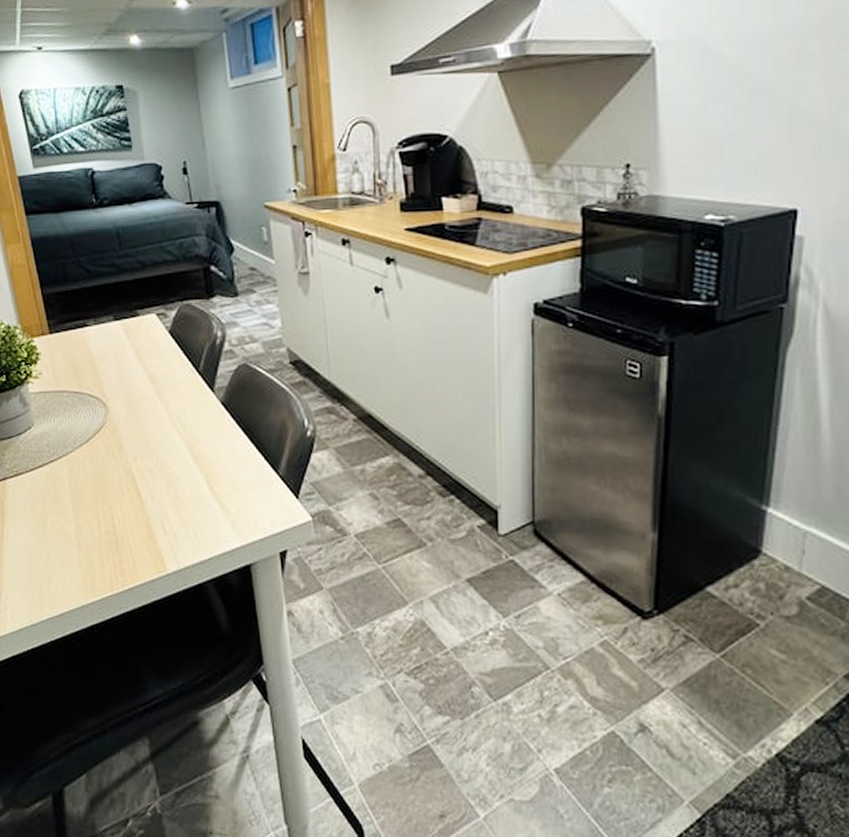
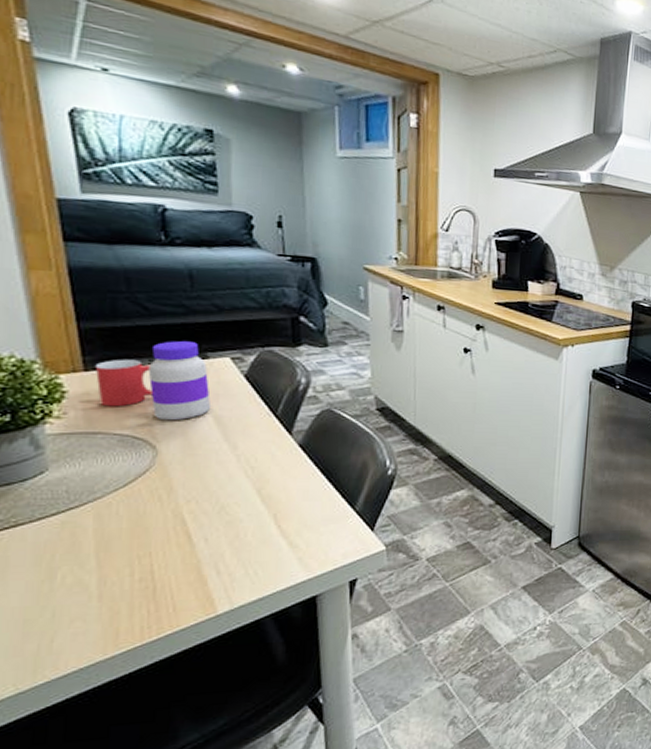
mug: none [56,320,101,367] -> present [94,359,154,407]
jar: none [94,300,144,379] -> present [148,341,211,421]

